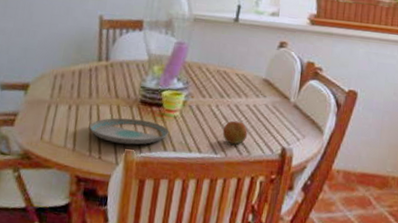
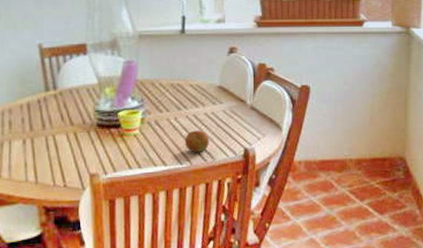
plate: present [89,118,170,145] -> none [48,143,132,169]

